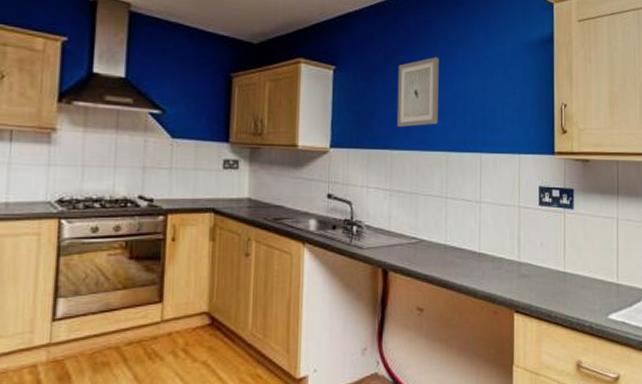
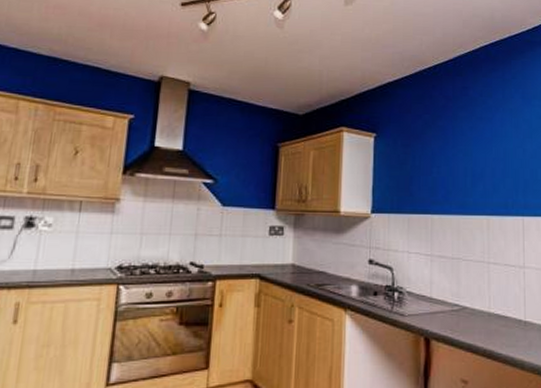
wall art: present [396,57,439,127] -> none [436,121,478,191]

